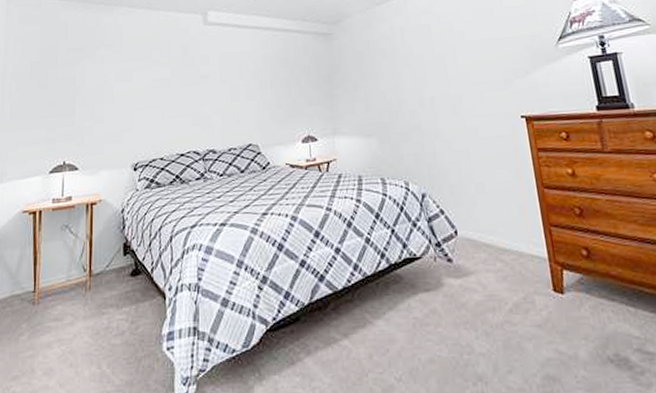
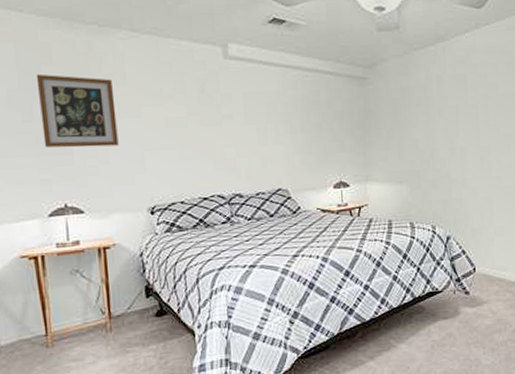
wall art: none [53,47,112,110] -> present [36,74,119,148]

